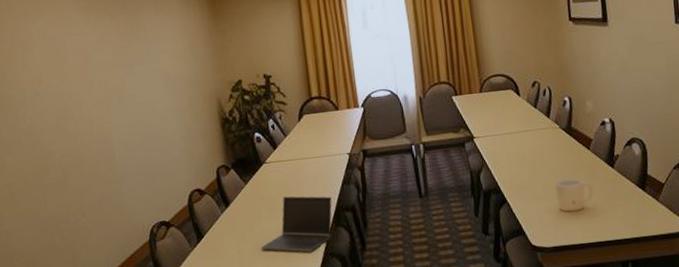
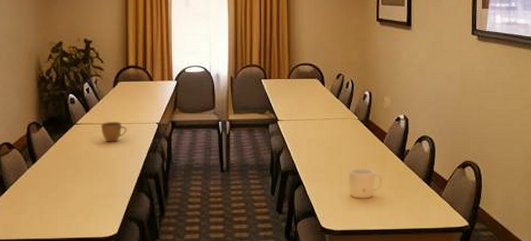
laptop computer: present [260,196,332,253] -> none [62,158,137,214]
cup: none [290,156,318,178] -> present [100,122,128,142]

